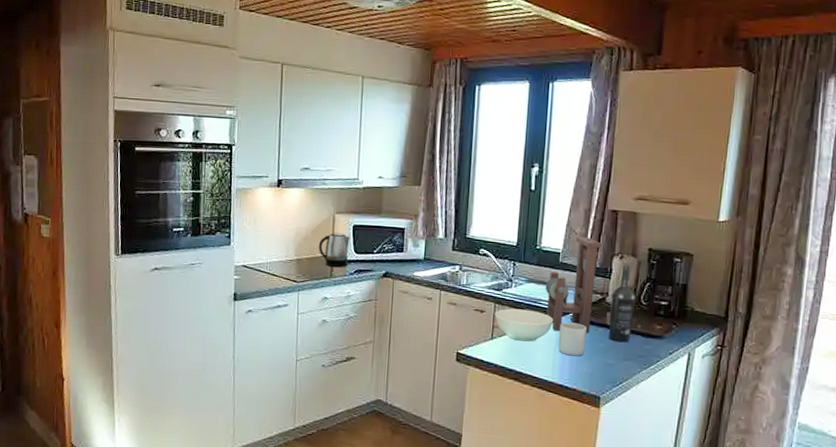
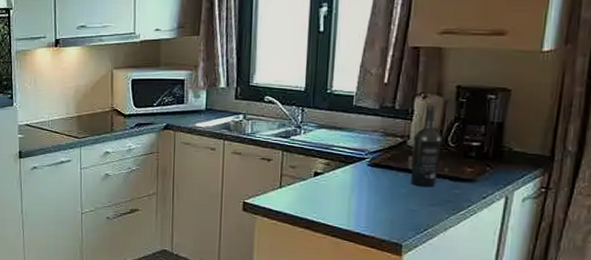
kettle: present [318,232,350,267] -> none [97,88,129,121]
bowl: present [494,308,553,342] -> none [282,156,347,189]
paper towel holder: present [545,236,602,333] -> none [337,77,401,178]
mug: present [557,322,588,357] -> none [353,168,387,203]

